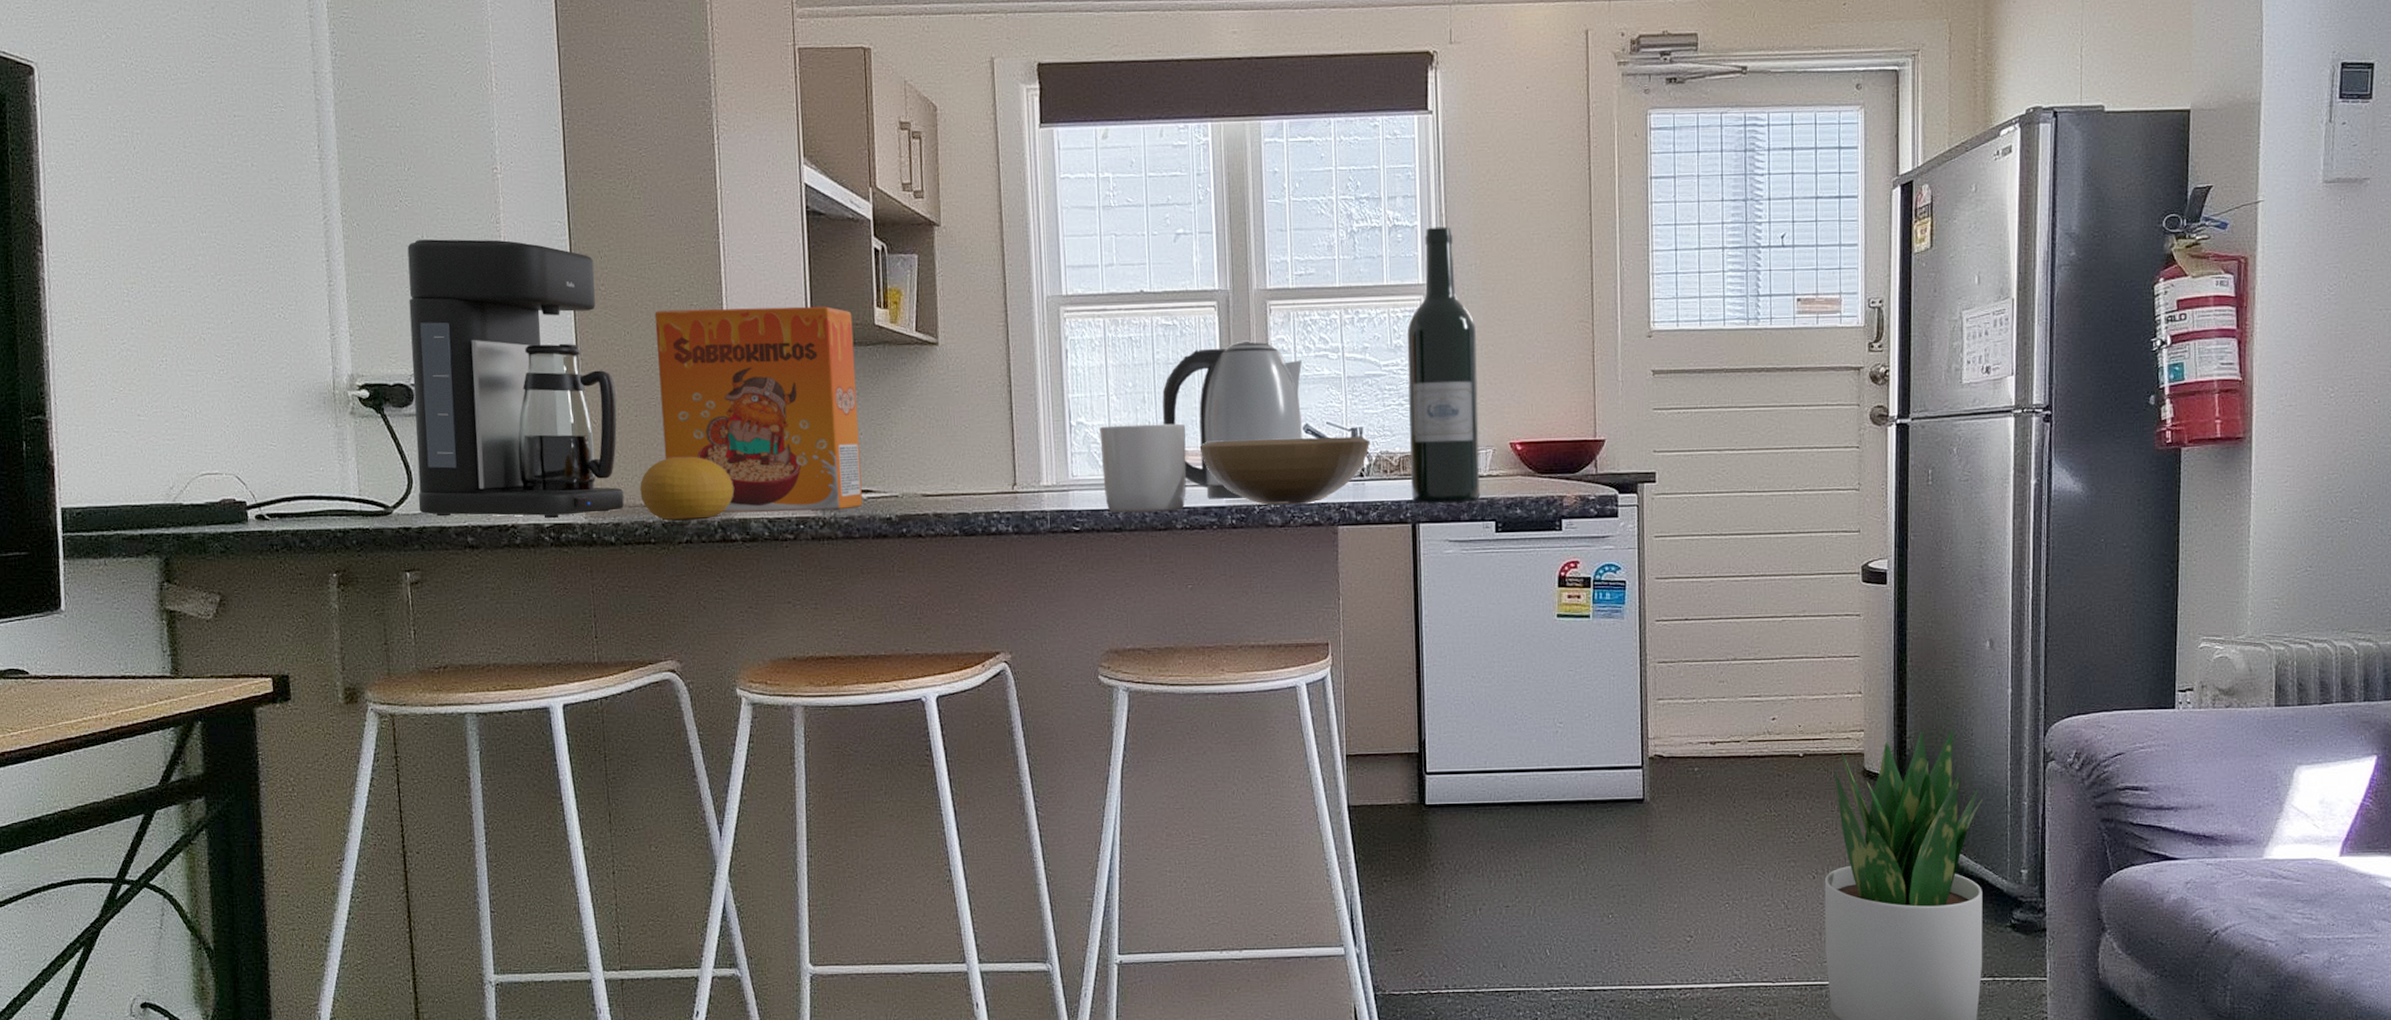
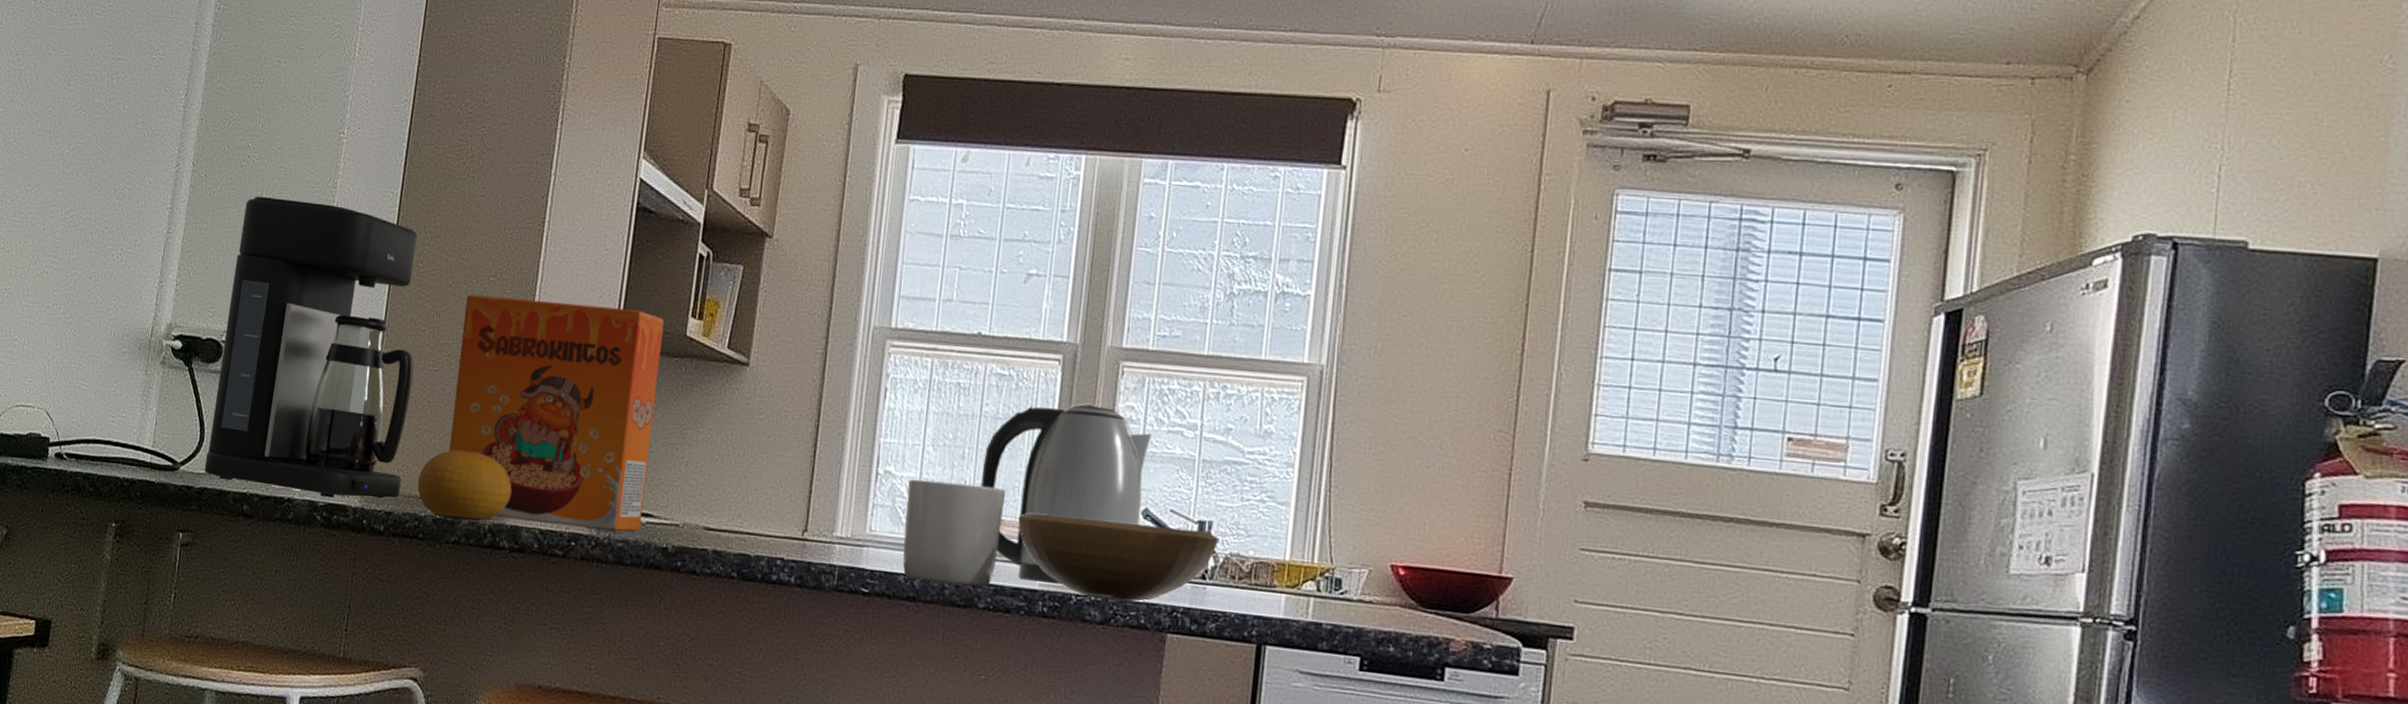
wine bottle: present [1407,226,1480,503] -> none [1260,299,1366,629]

